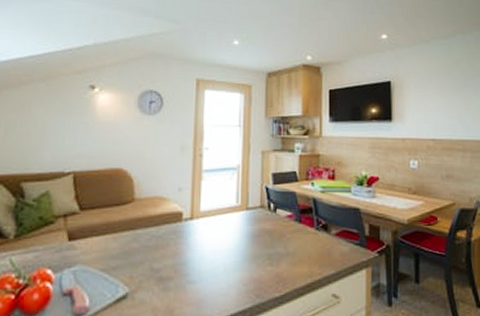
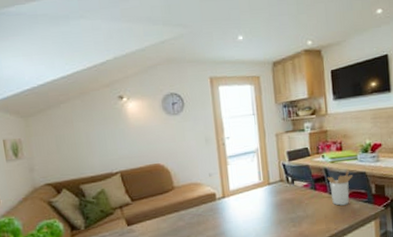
utensil holder: none [315,204,344,245] -> present [327,171,353,206]

